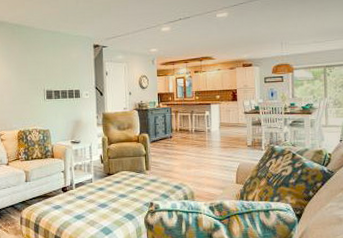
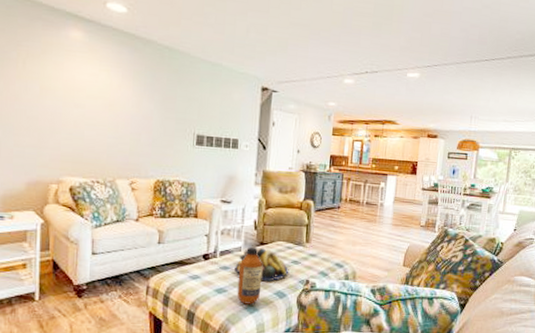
fruit bowl: none [89,178,134,207] -> present [235,248,288,282]
bottle: none [92,178,113,227] -> present [237,247,263,305]

